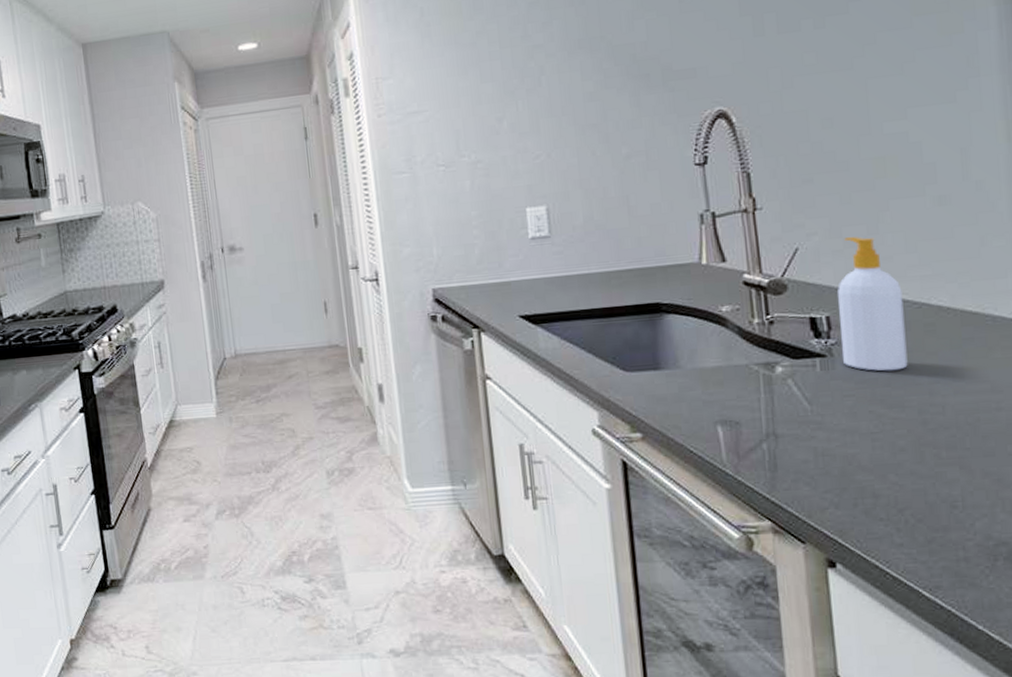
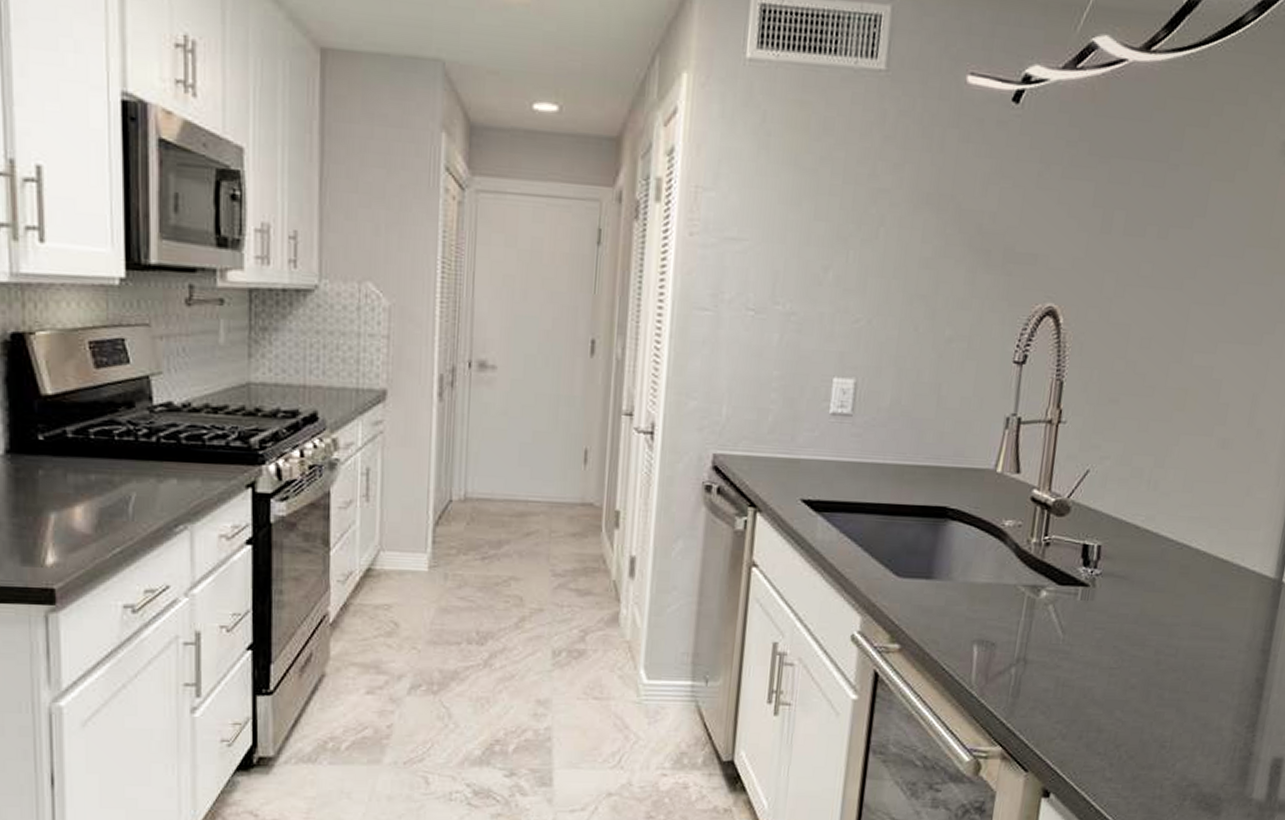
soap bottle: present [837,237,908,372] -> none [1102,467,1170,609]

